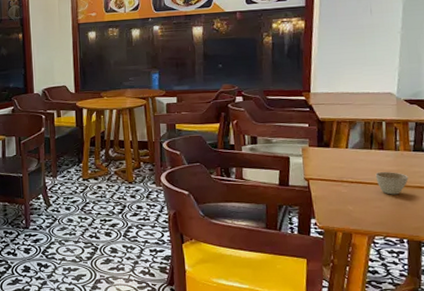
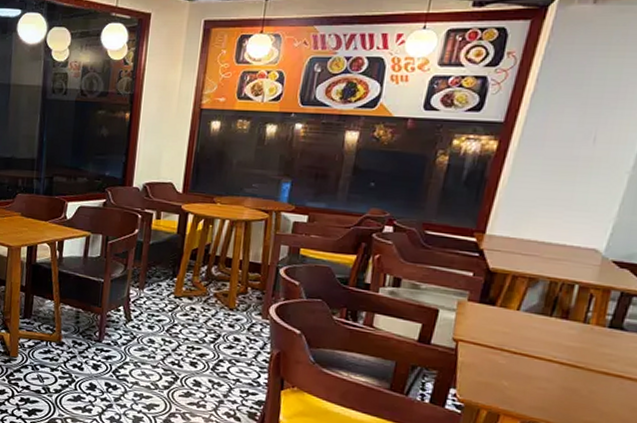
cup: present [375,172,409,195] -> none [548,346,594,378]

